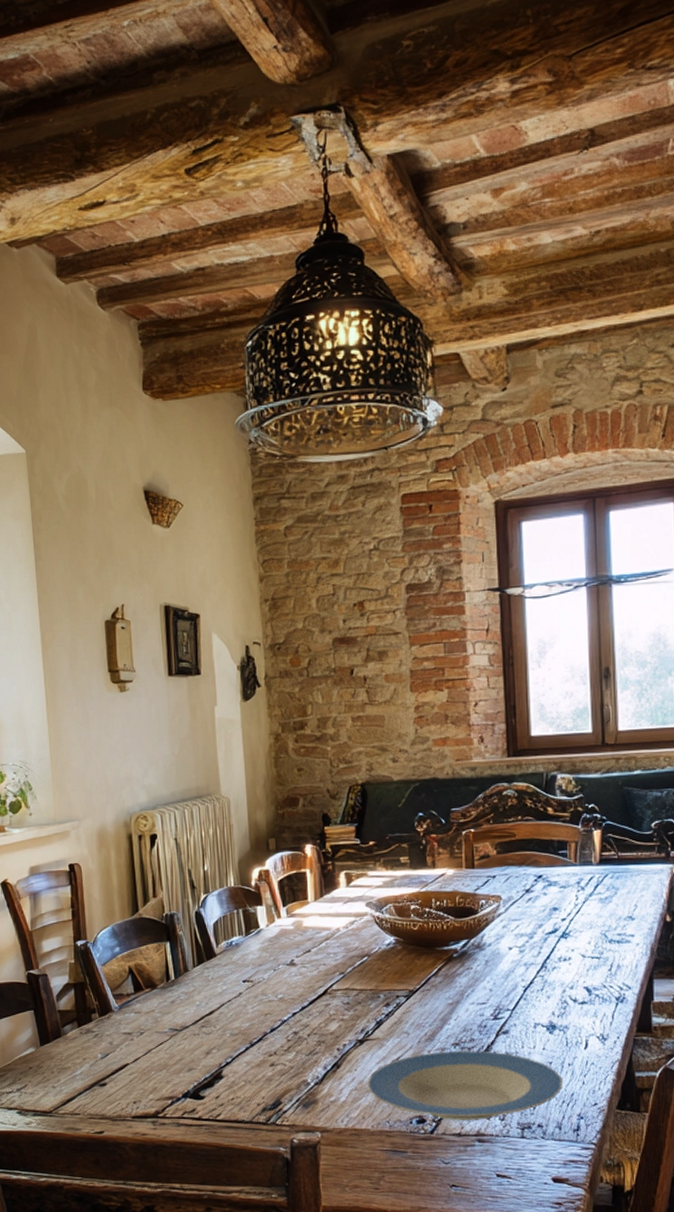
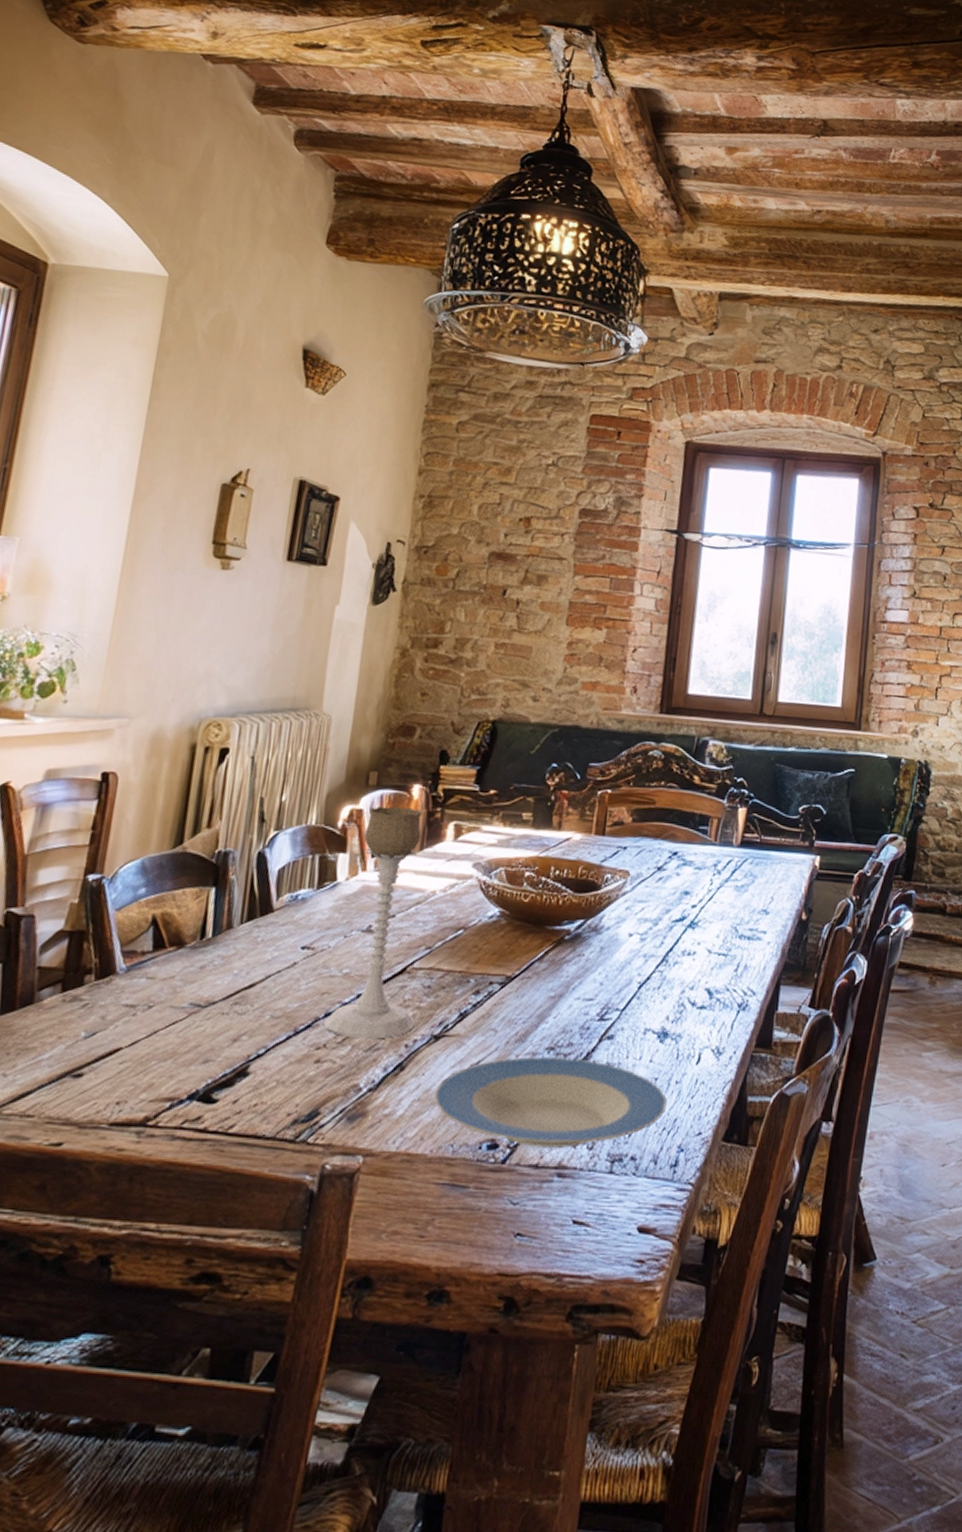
candle holder: none [270,863,342,1046] -> present [322,806,422,1039]

